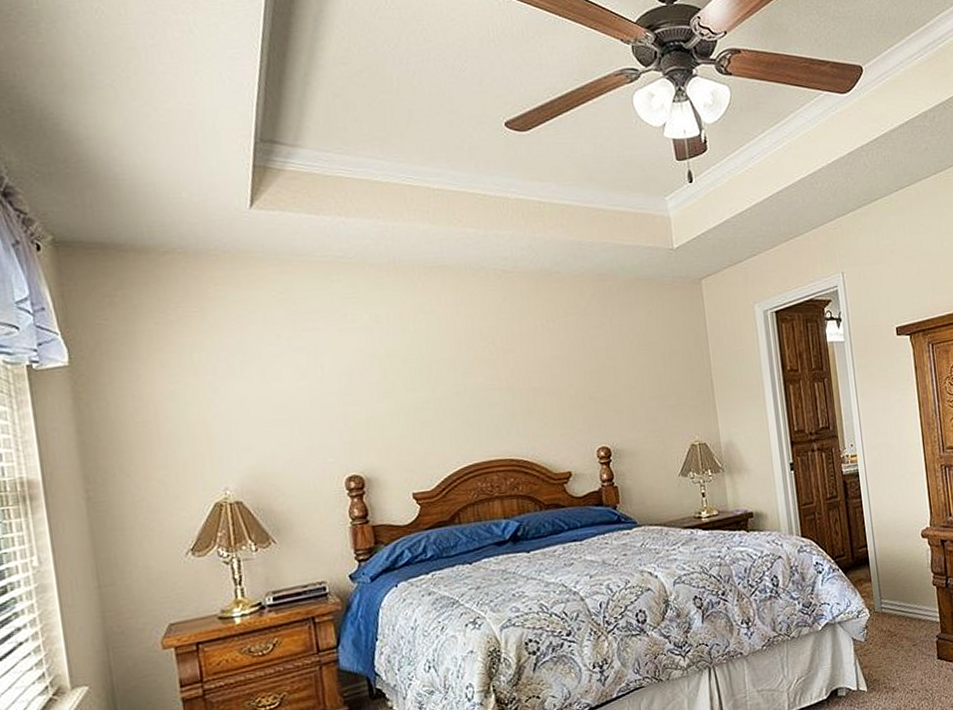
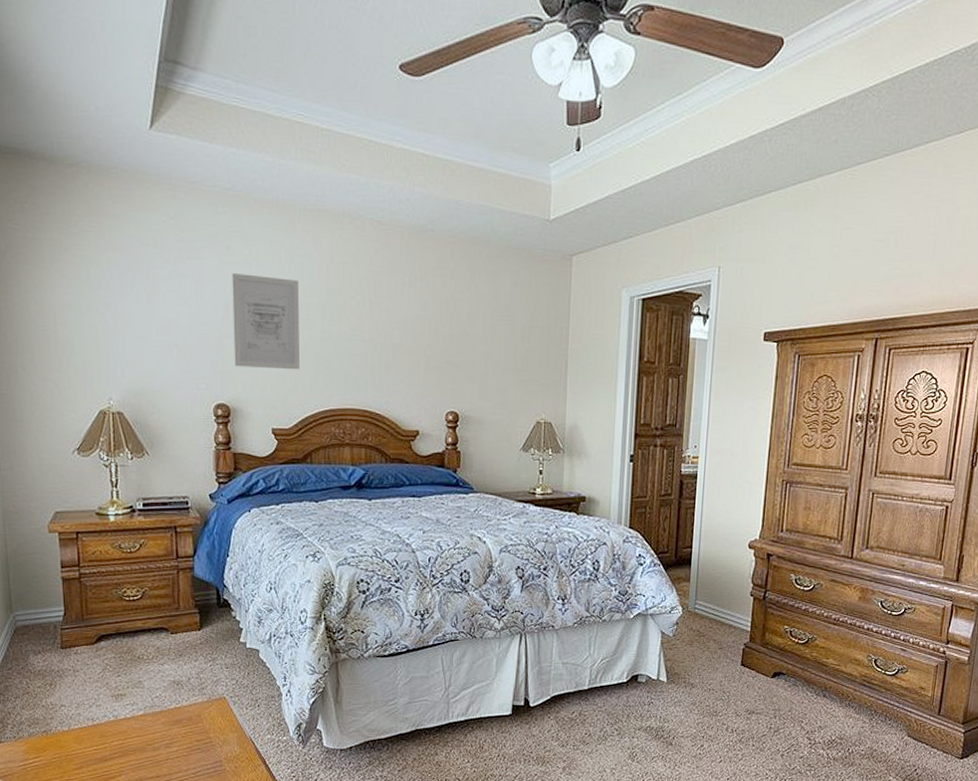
wall art: none [352,337,436,435] -> present [232,273,300,370]

